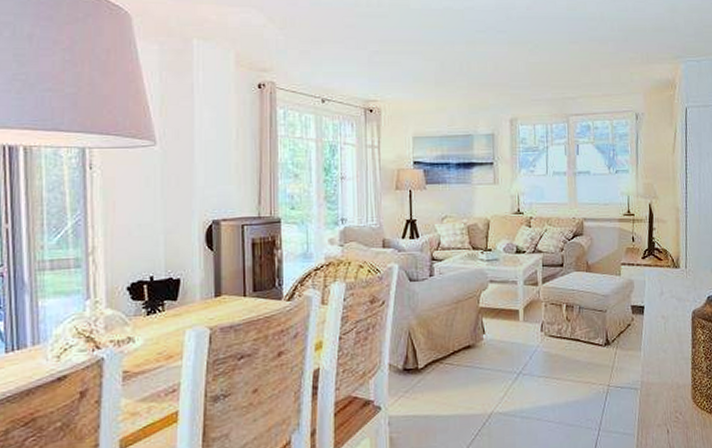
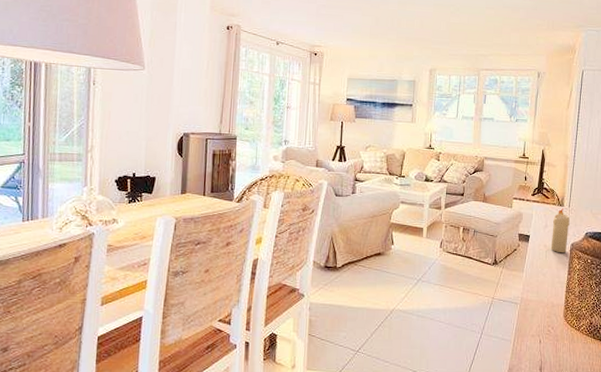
candle: none [669,270,688,324] -> present [550,208,570,253]

